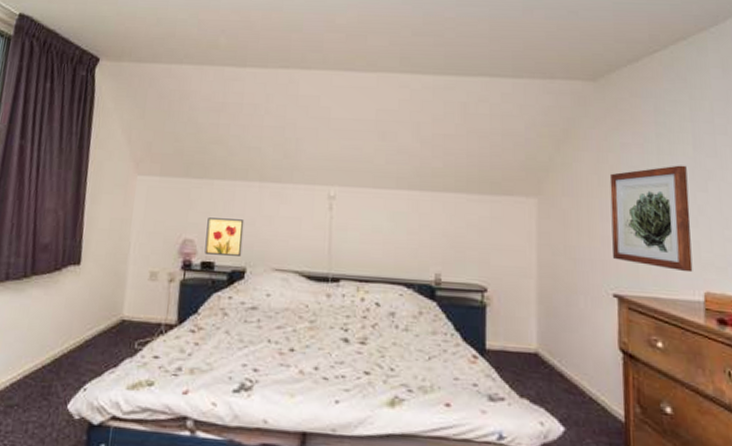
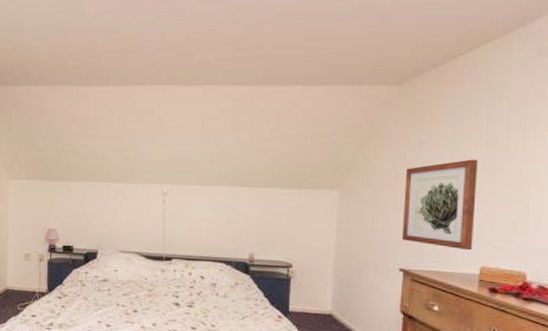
wall art: present [204,217,244,256] -> none [65,212,95,241]

